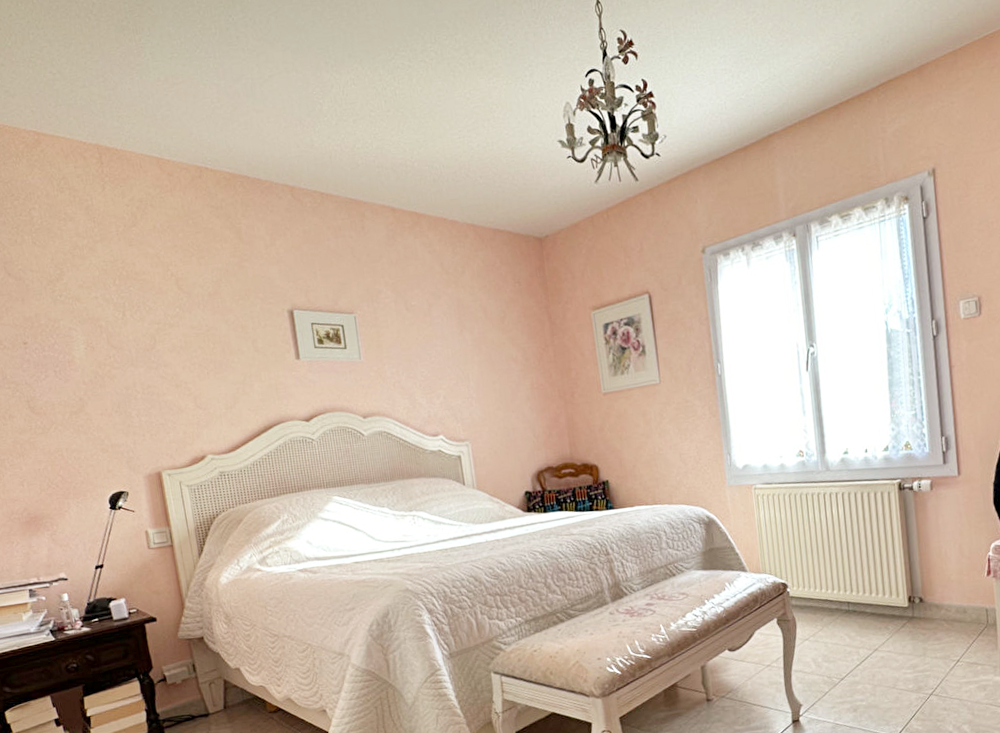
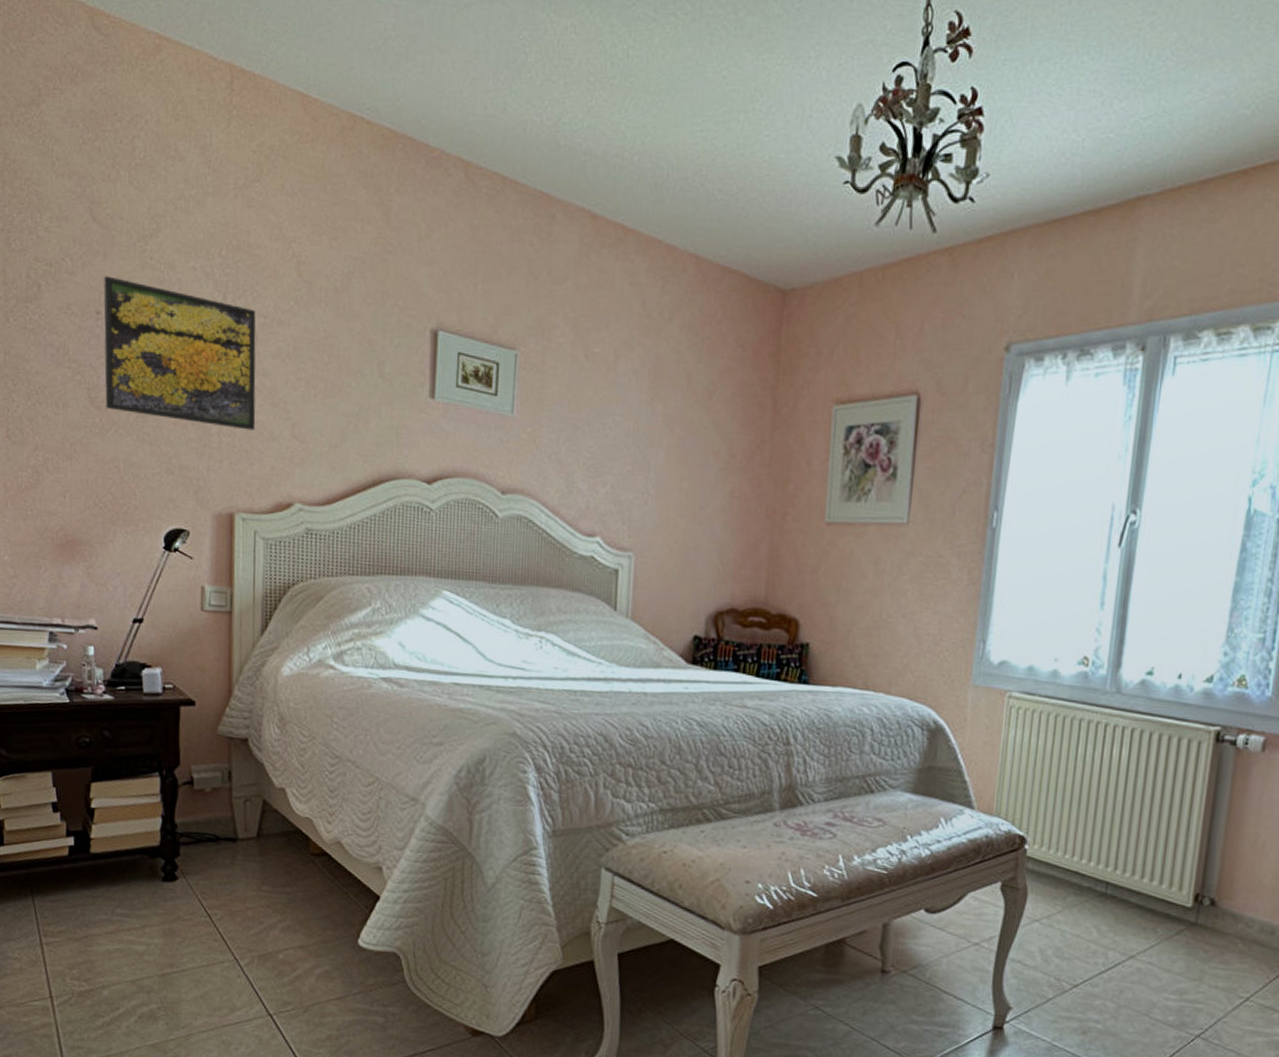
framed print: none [25,314,166,414] -> present [103,276,256,431]

